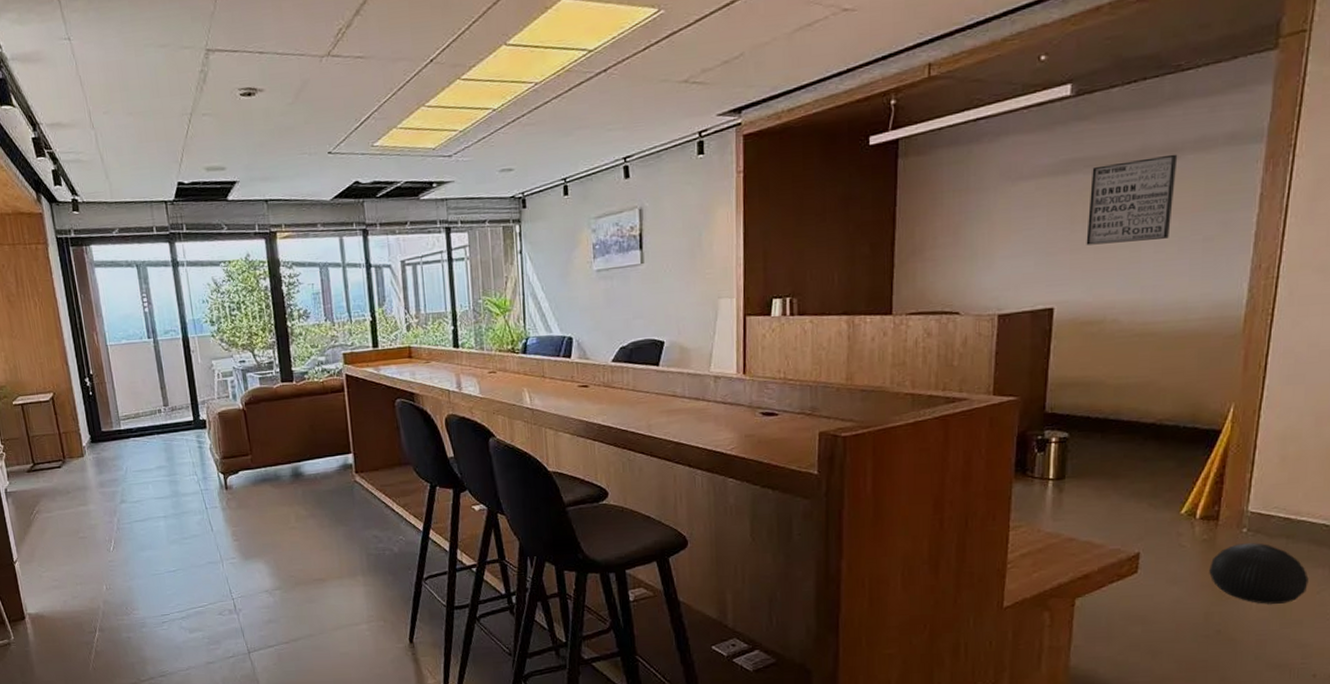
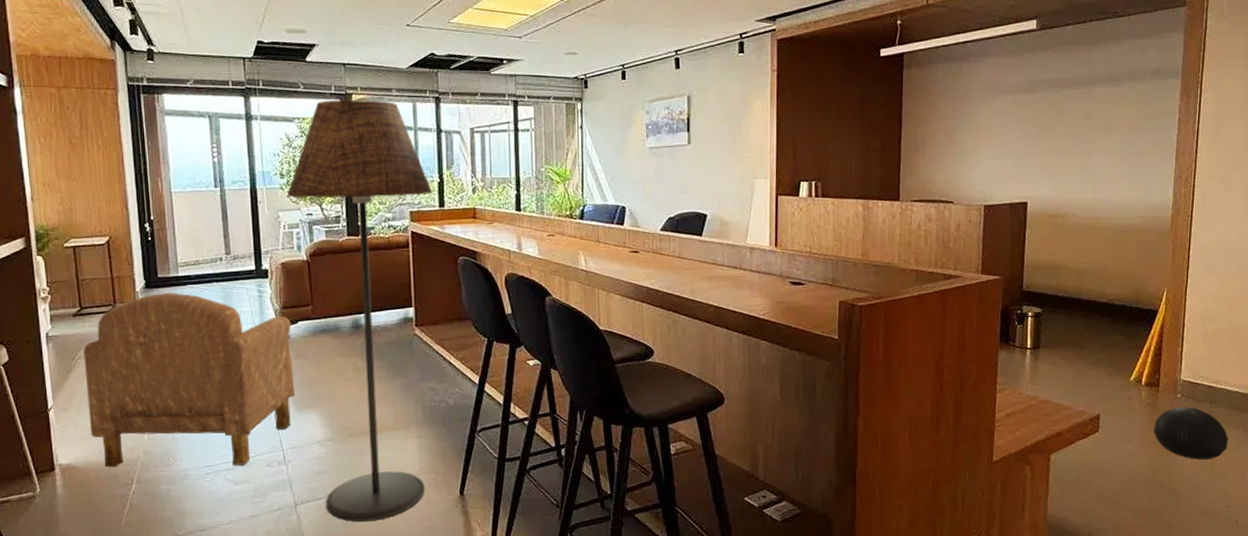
armchair: none [40,446,241,617] -> present [83,293,295,468]
floor lamp: none [218,237,375,669] -> present [286,99,433,522]
wall art: present [1086,154,1178,245] -> none [1051,82,1117,152]

